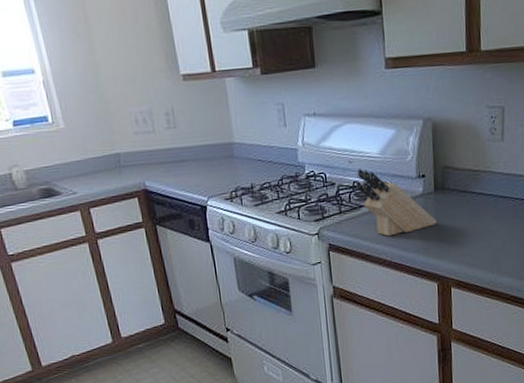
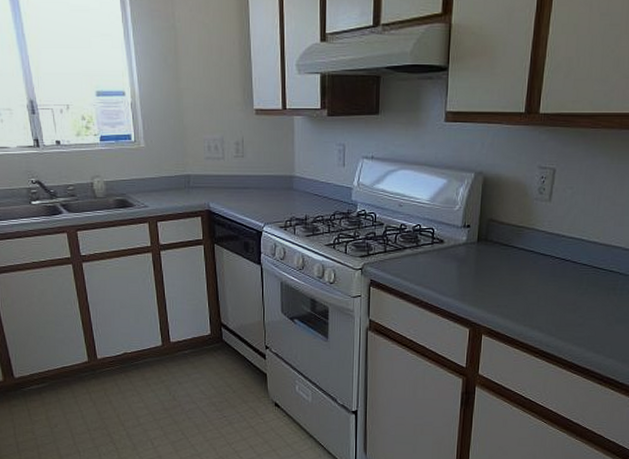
knife block: present [356,167,437,237] -> none [403,212,476,279]

